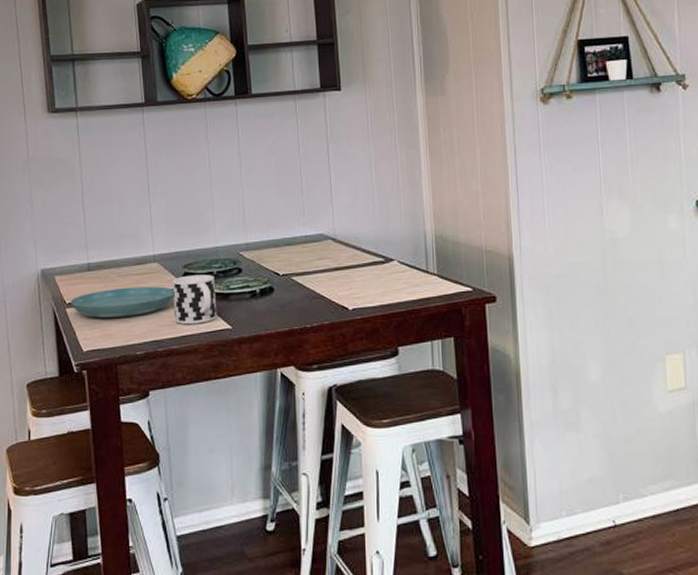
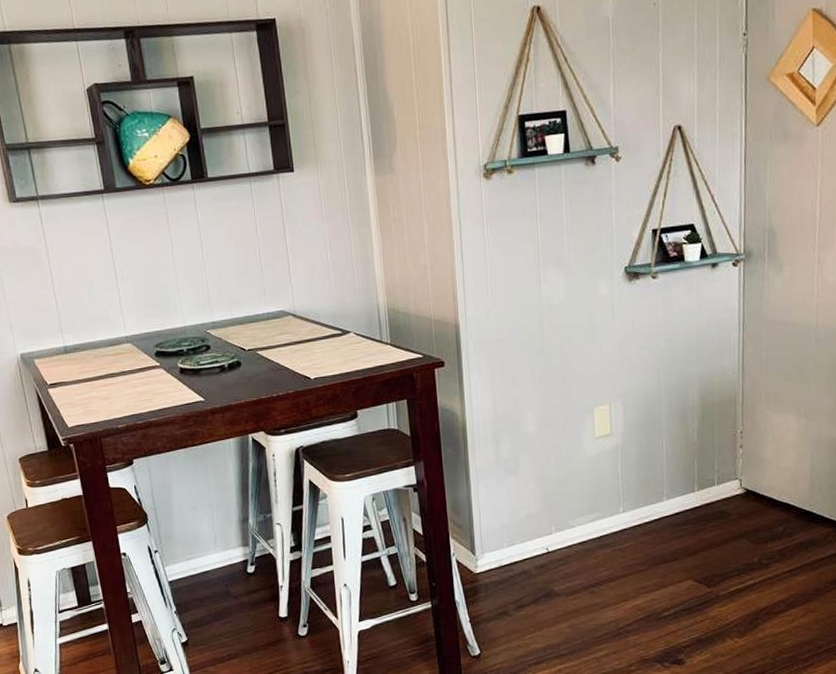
saucer: present [70,286,175,318] -> none [51,365,149,397]
cup: present [172,274,217,324] -> none [145,352,190,399]

